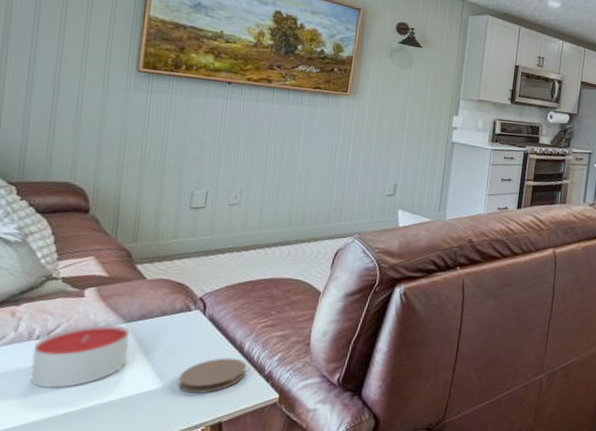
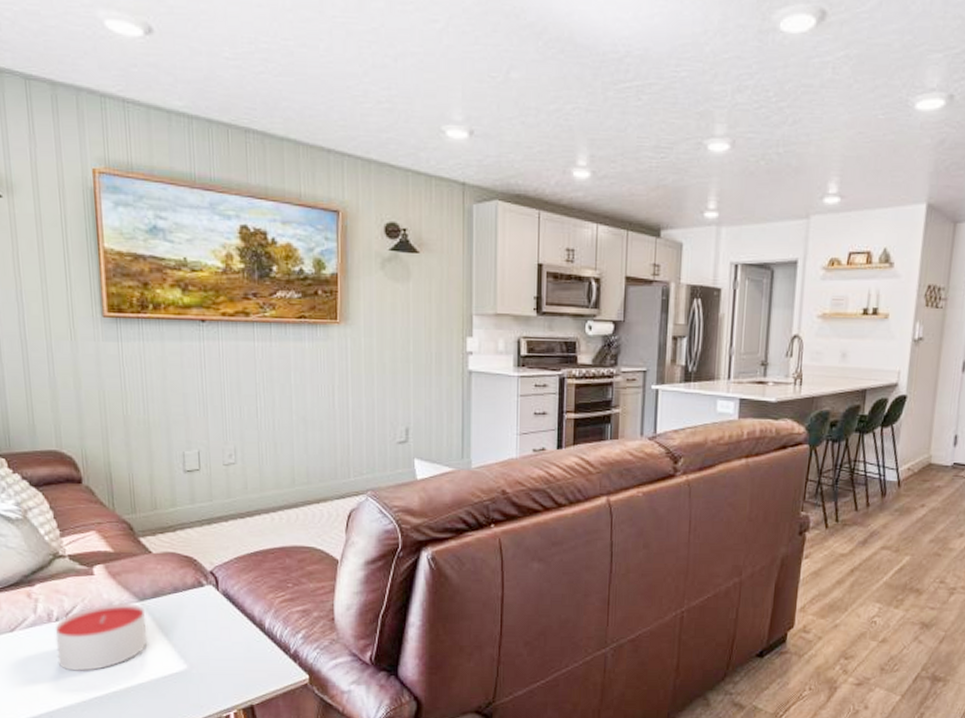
coaster: present [178,358,247,393] -> none [202,636,271,675]

